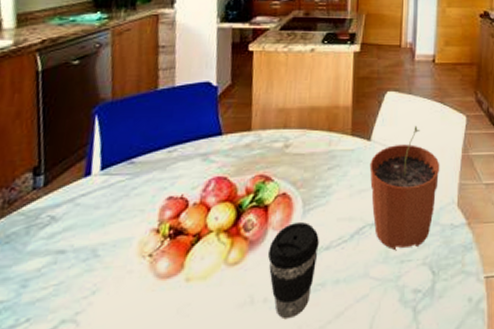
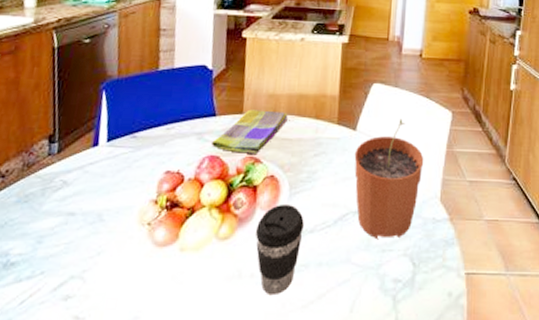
dish towel: none [218,125,299,173] -> present [212,109,288,155]

